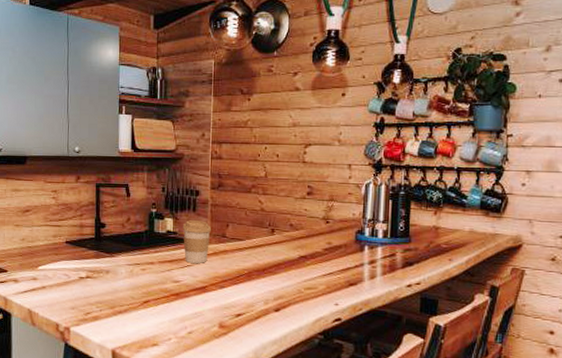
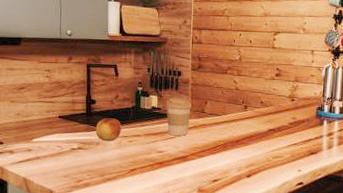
fruit: none [105,243,133,270] -> present [95,118,121,142]

